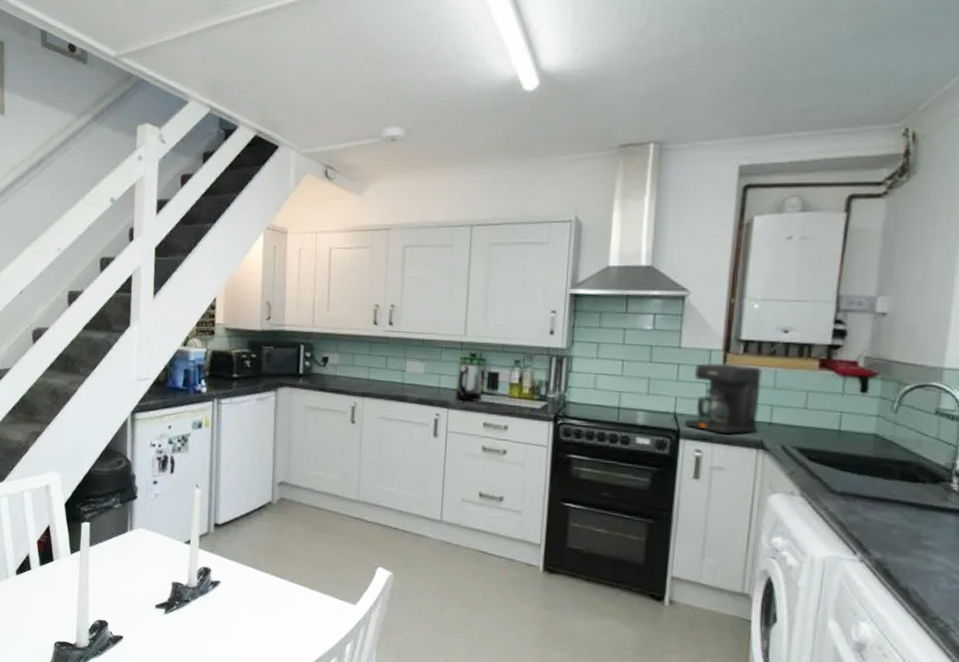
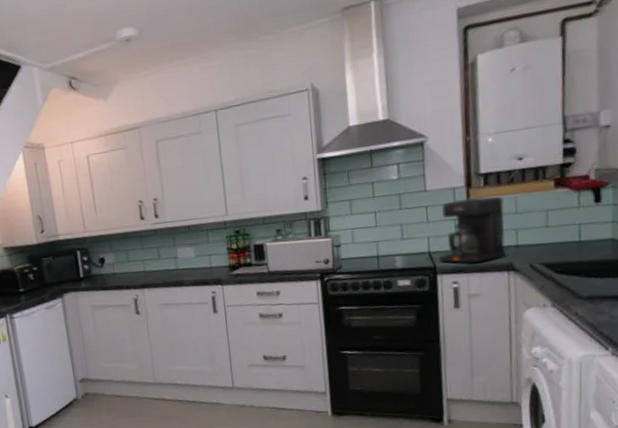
kettle: present [455,361,484,402] -> none [226,238,252,276]
toaster: none [498,369,583,418] -> present [264,234,343,275]

